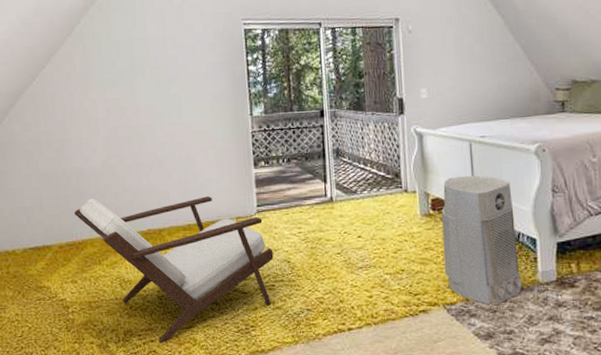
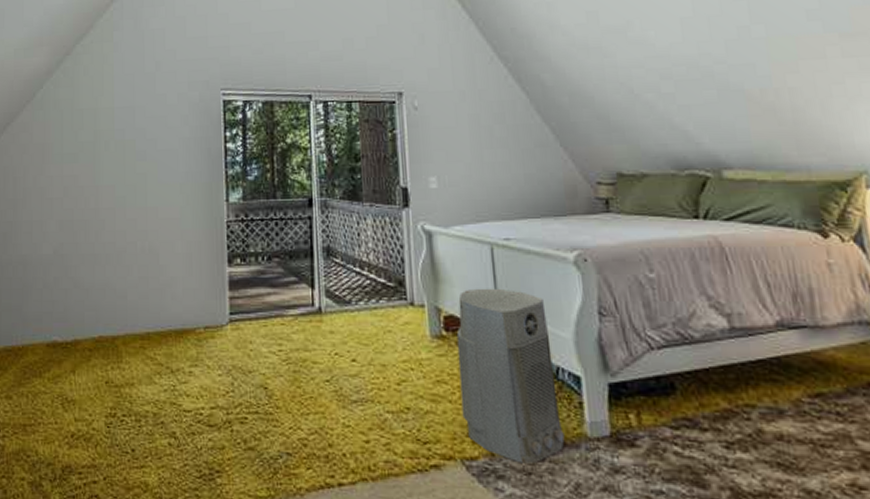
armchair: present [74,196,274,344] -> none [16,293,248,487]

